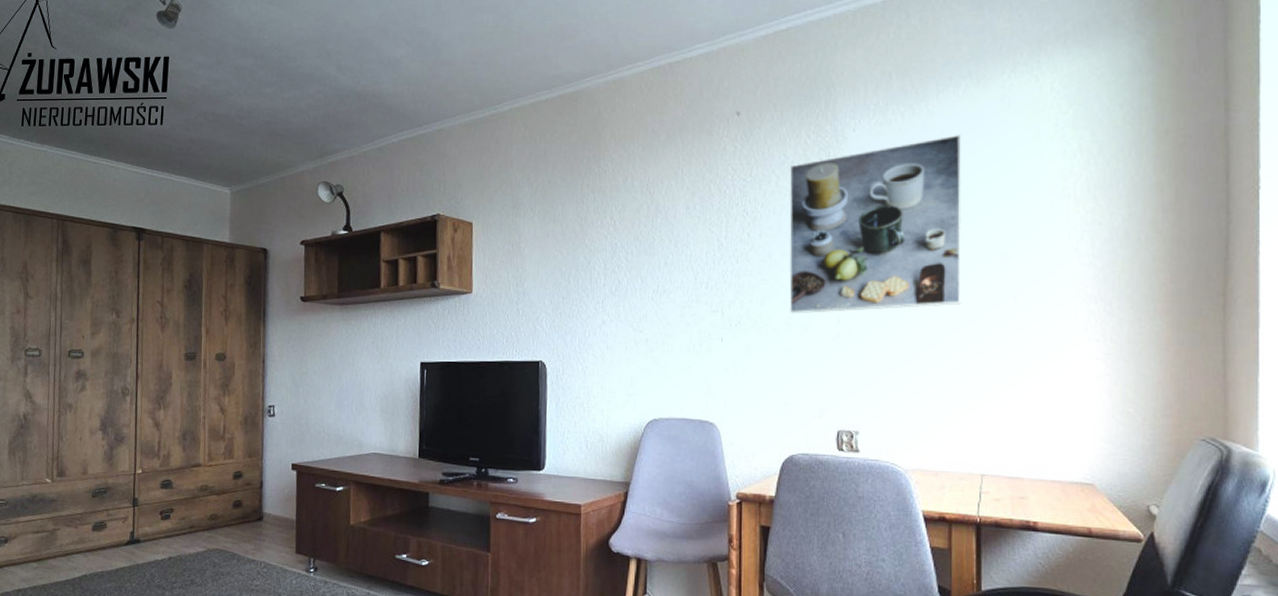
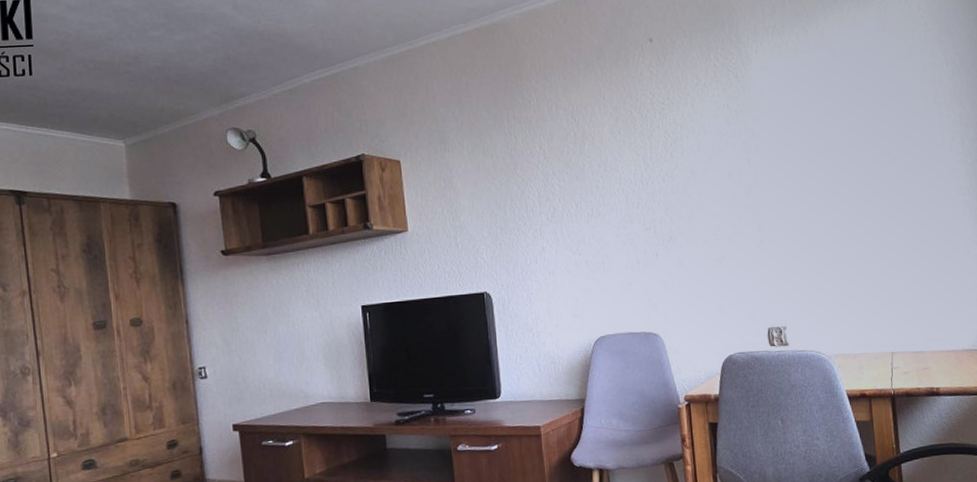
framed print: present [789,135,962,314] -> none [703,52,862,226]

